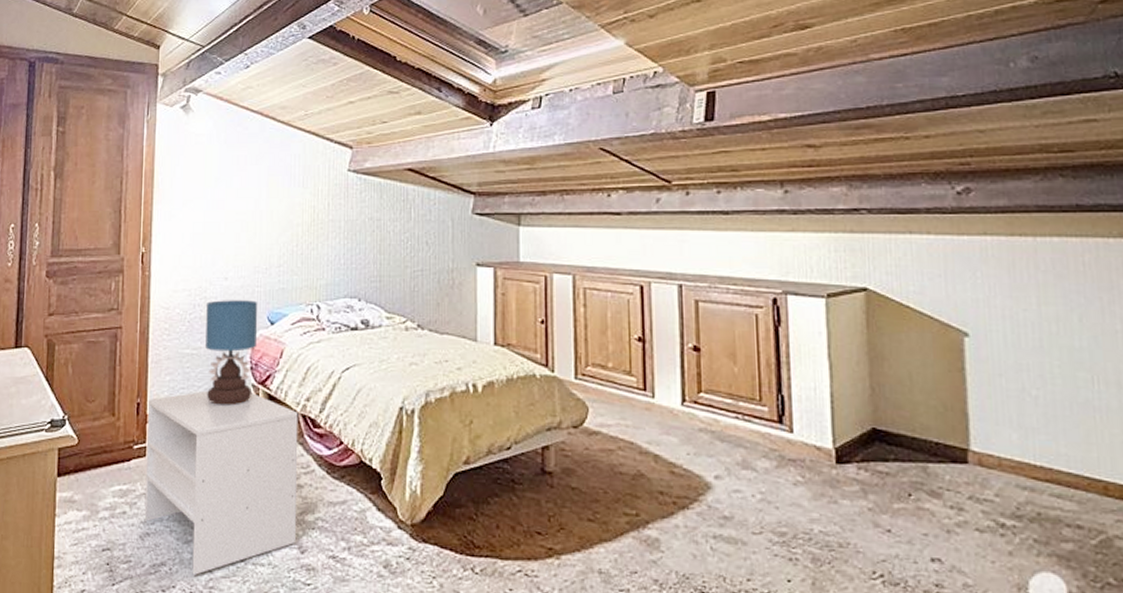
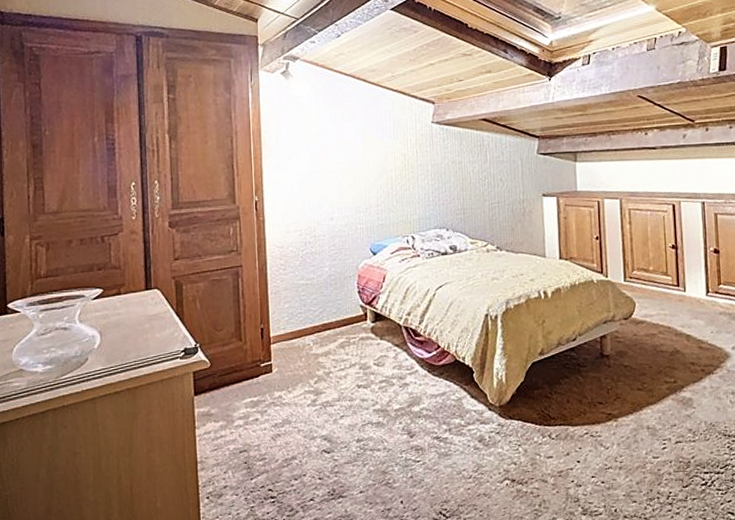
nightstand: present [144,390,298,575] -> none [270,312,406,464]
table lamp: present [205,300,258,405] -> none [316,236,362,325]

